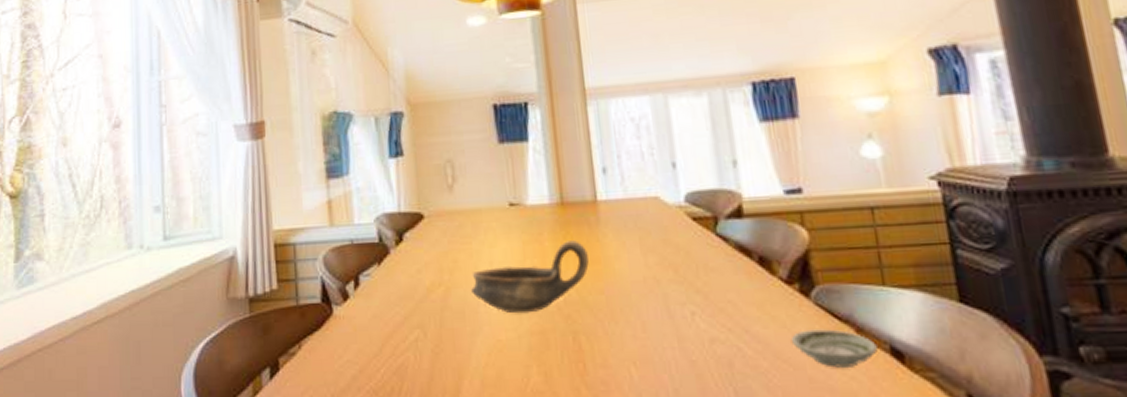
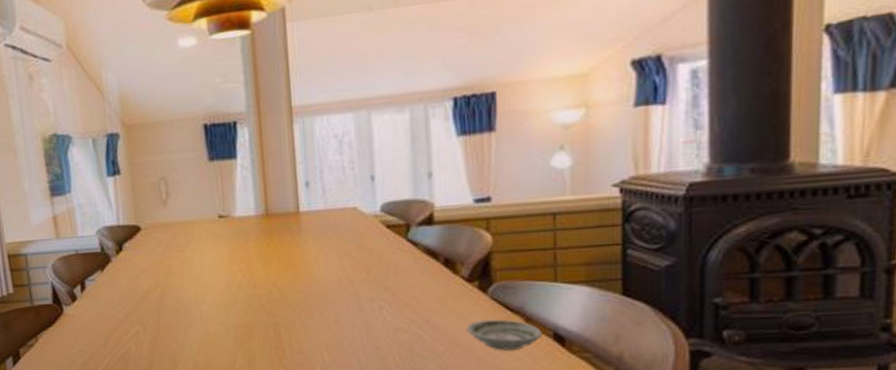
oil lamp: present [471,240,589,314] -> none [184,247,290,310]

